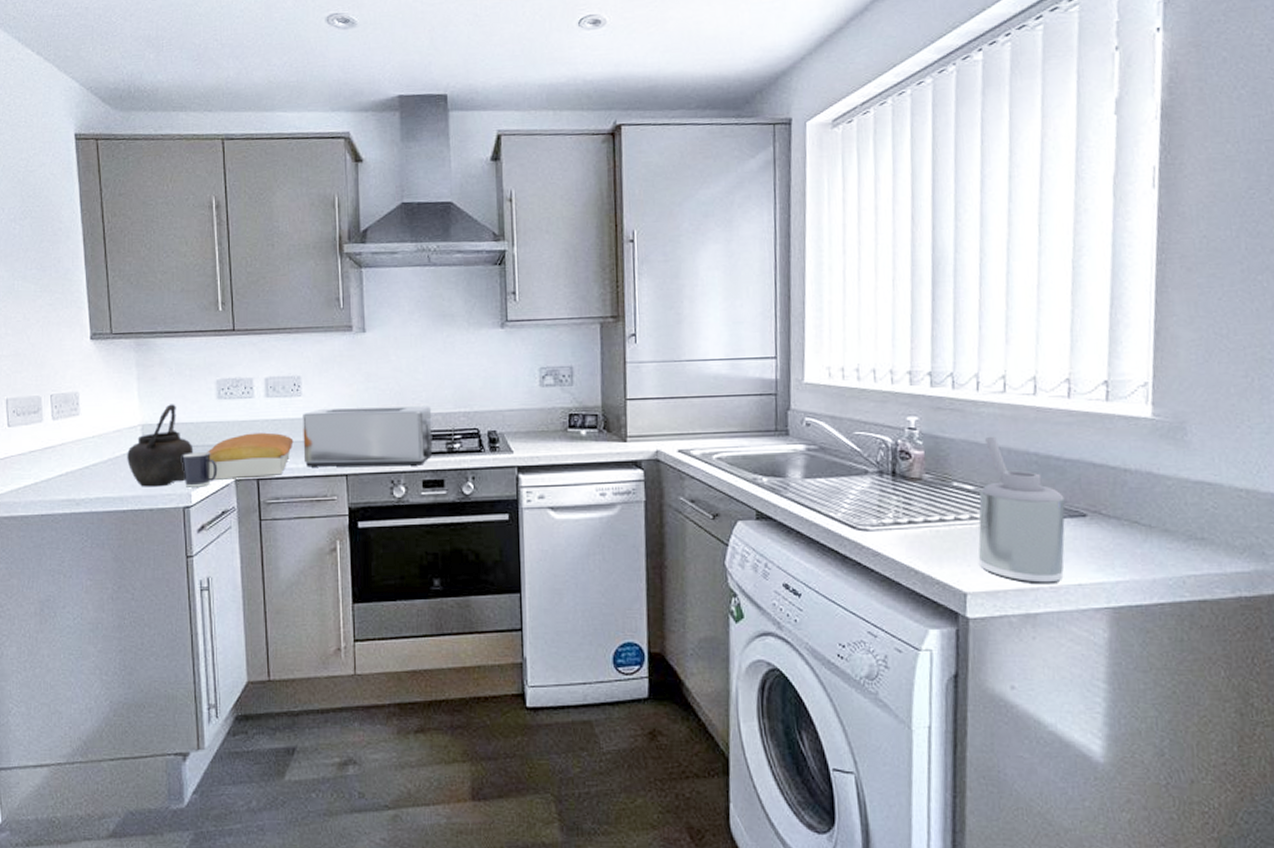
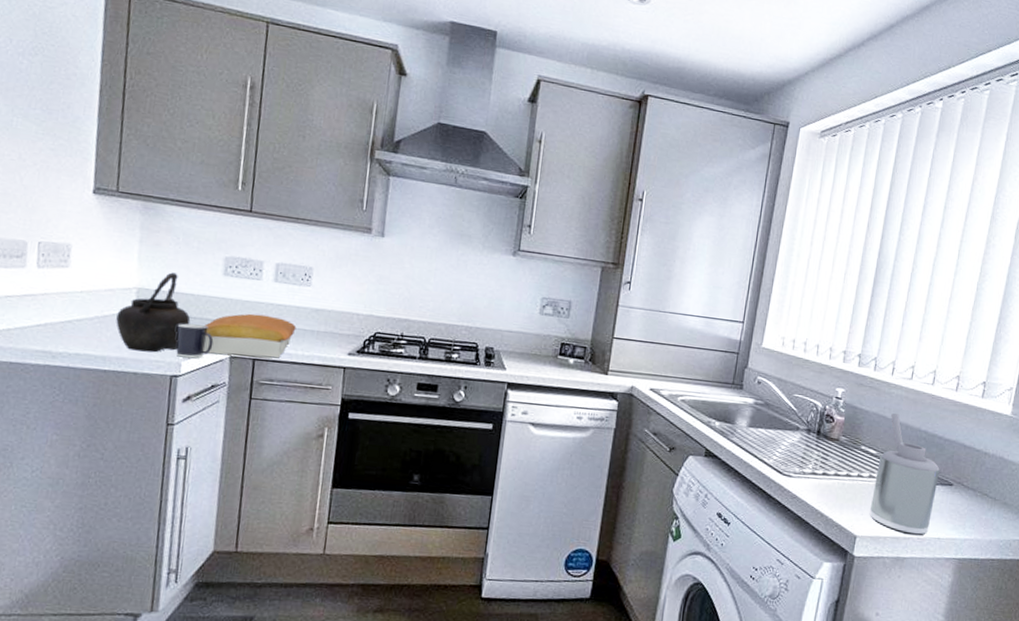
toaster: present [303,406,433,467] -> none [304,301,437,369]

